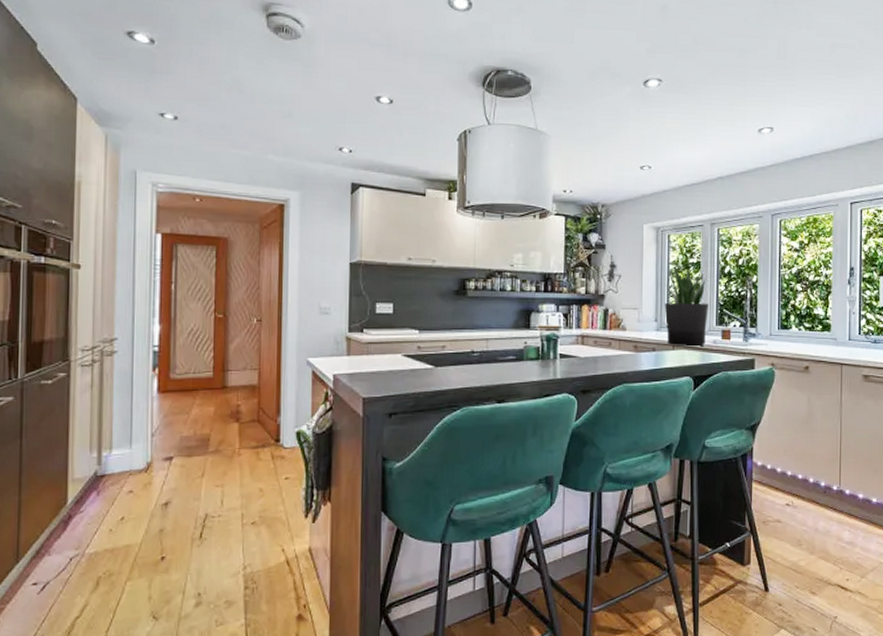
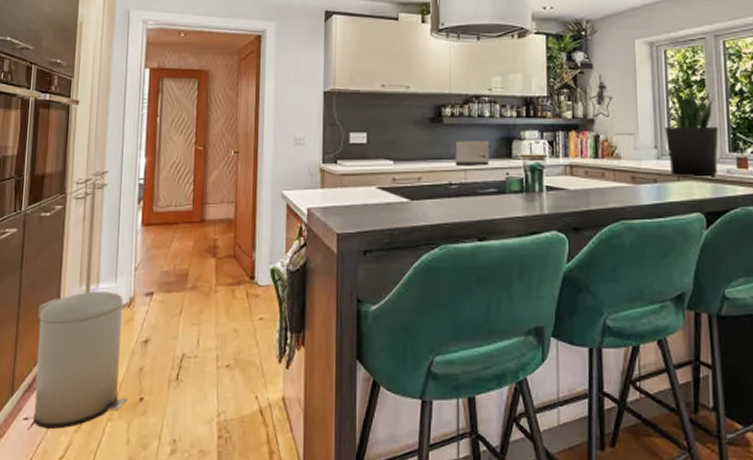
pedal bin: none [43,457,148,592] -> present [33,290,128,429]
toaster: none [477,312,511,336] -> present [455,141,491,166]

